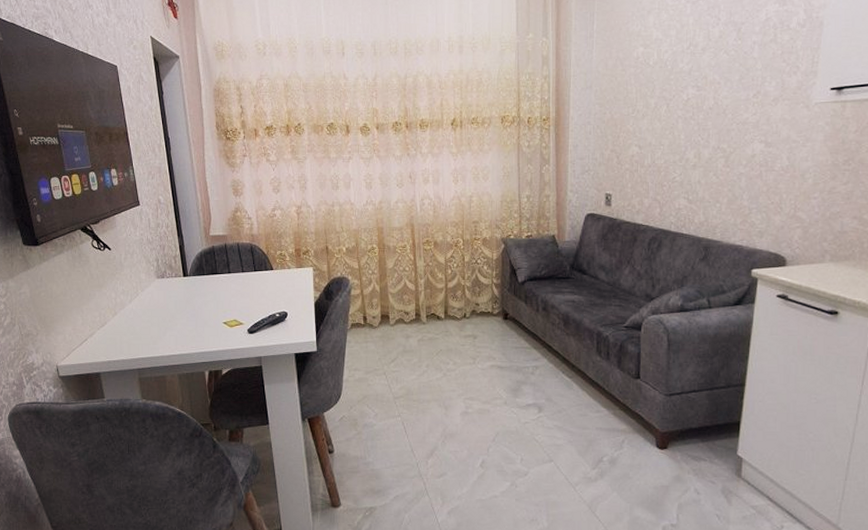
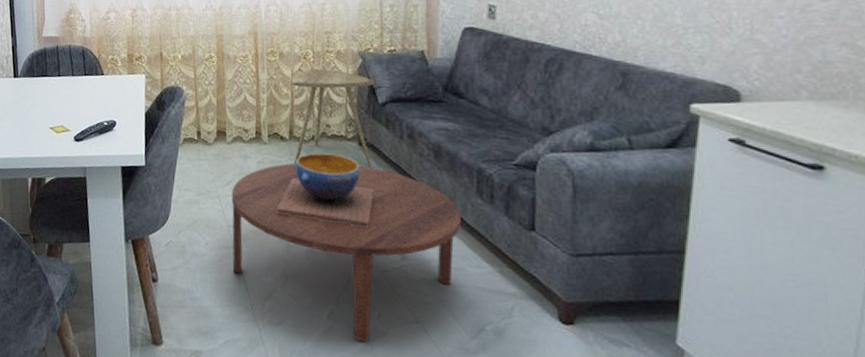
coffee table: none [396,337,584,481] -> present [231,162,461,342]
decorative bowl: none [435,328,515,388] -> present [276,152,373,227]
side table: none [445,255,515,339] -> present [291,69,375,166]

